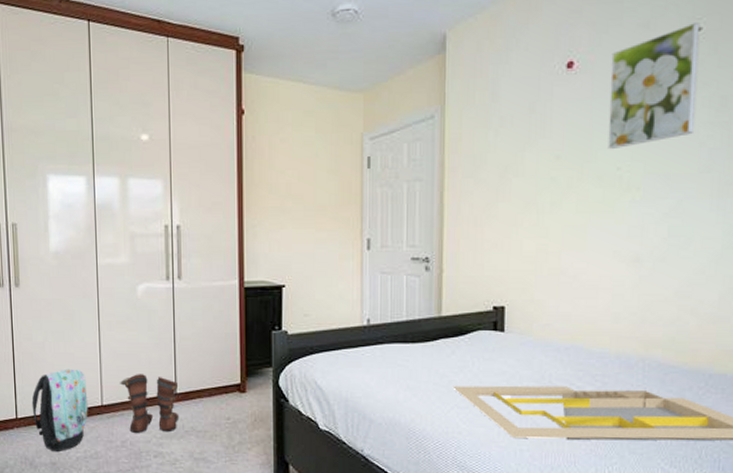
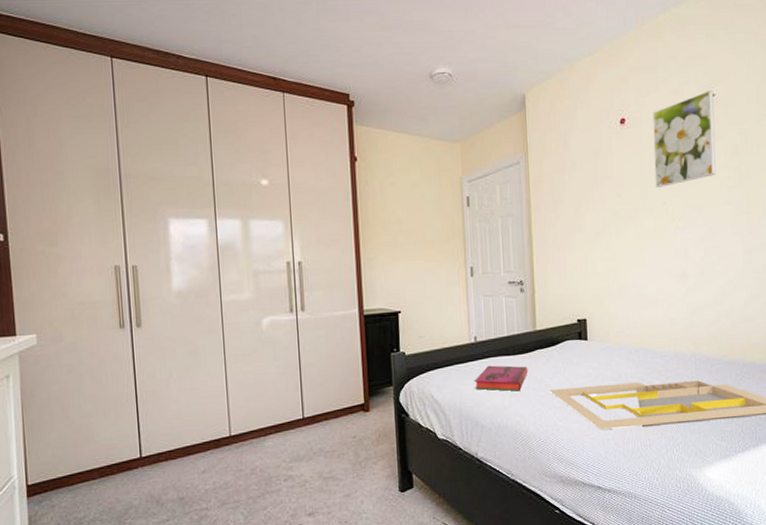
backpack: present [31,369,88,453] -> none [156,403,216,487]
boots: present [120,374,180,433] -> none [248,402,308,460]
hardback book: none [365,353,429,385] -> present [475,365,528,392]

